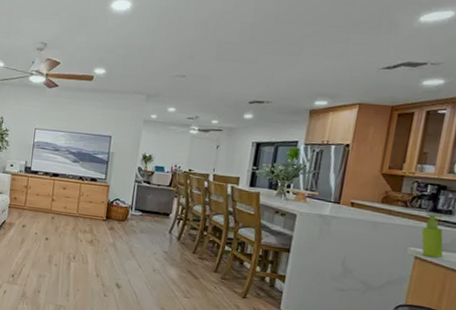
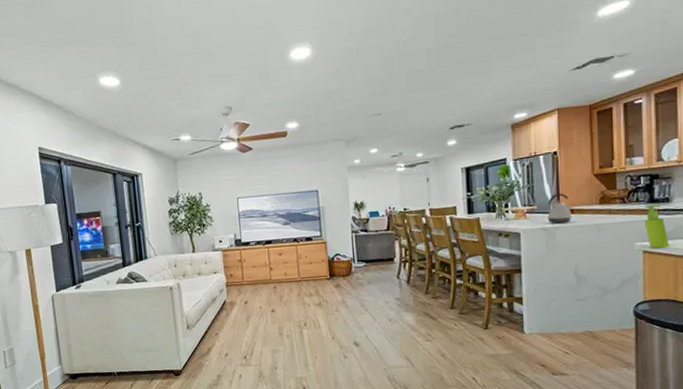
kettle: none [326,184,354,215] -> present [547,193,573,224]

